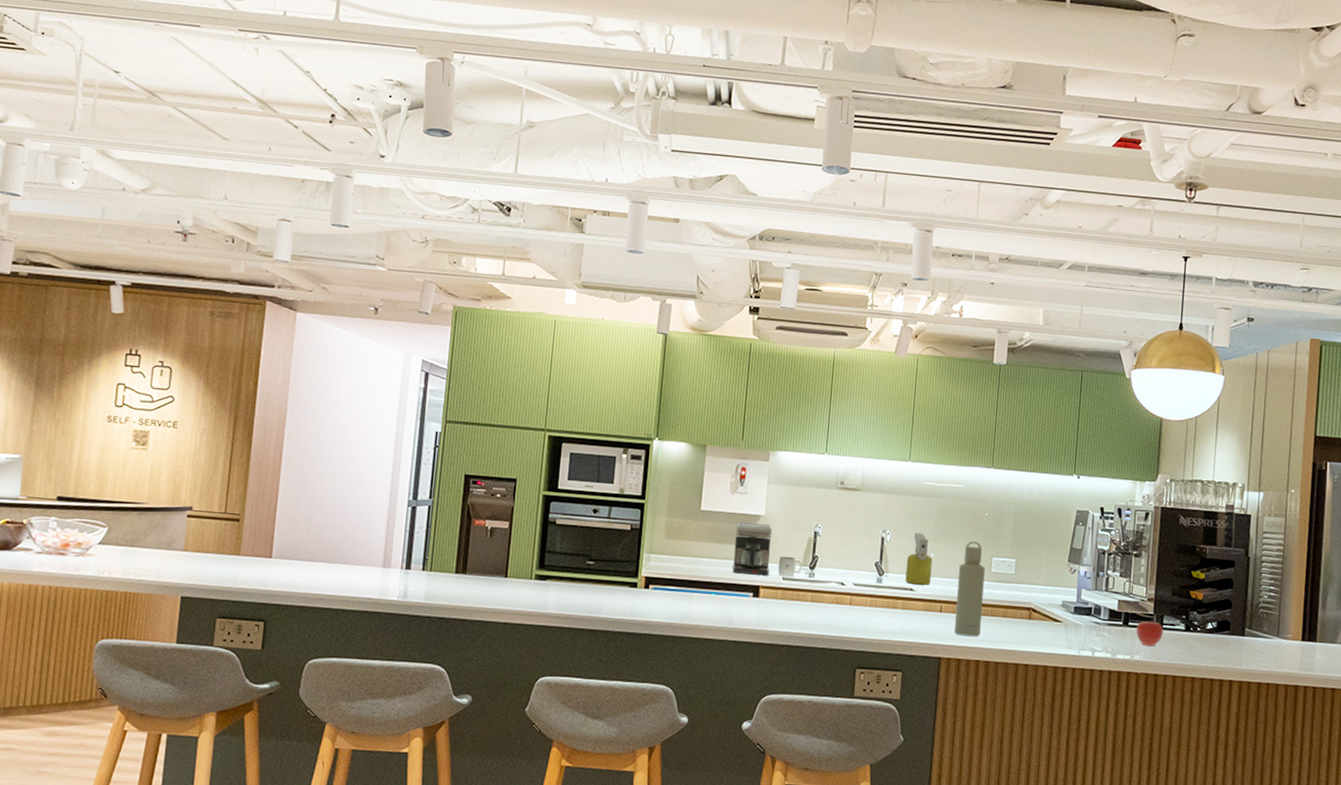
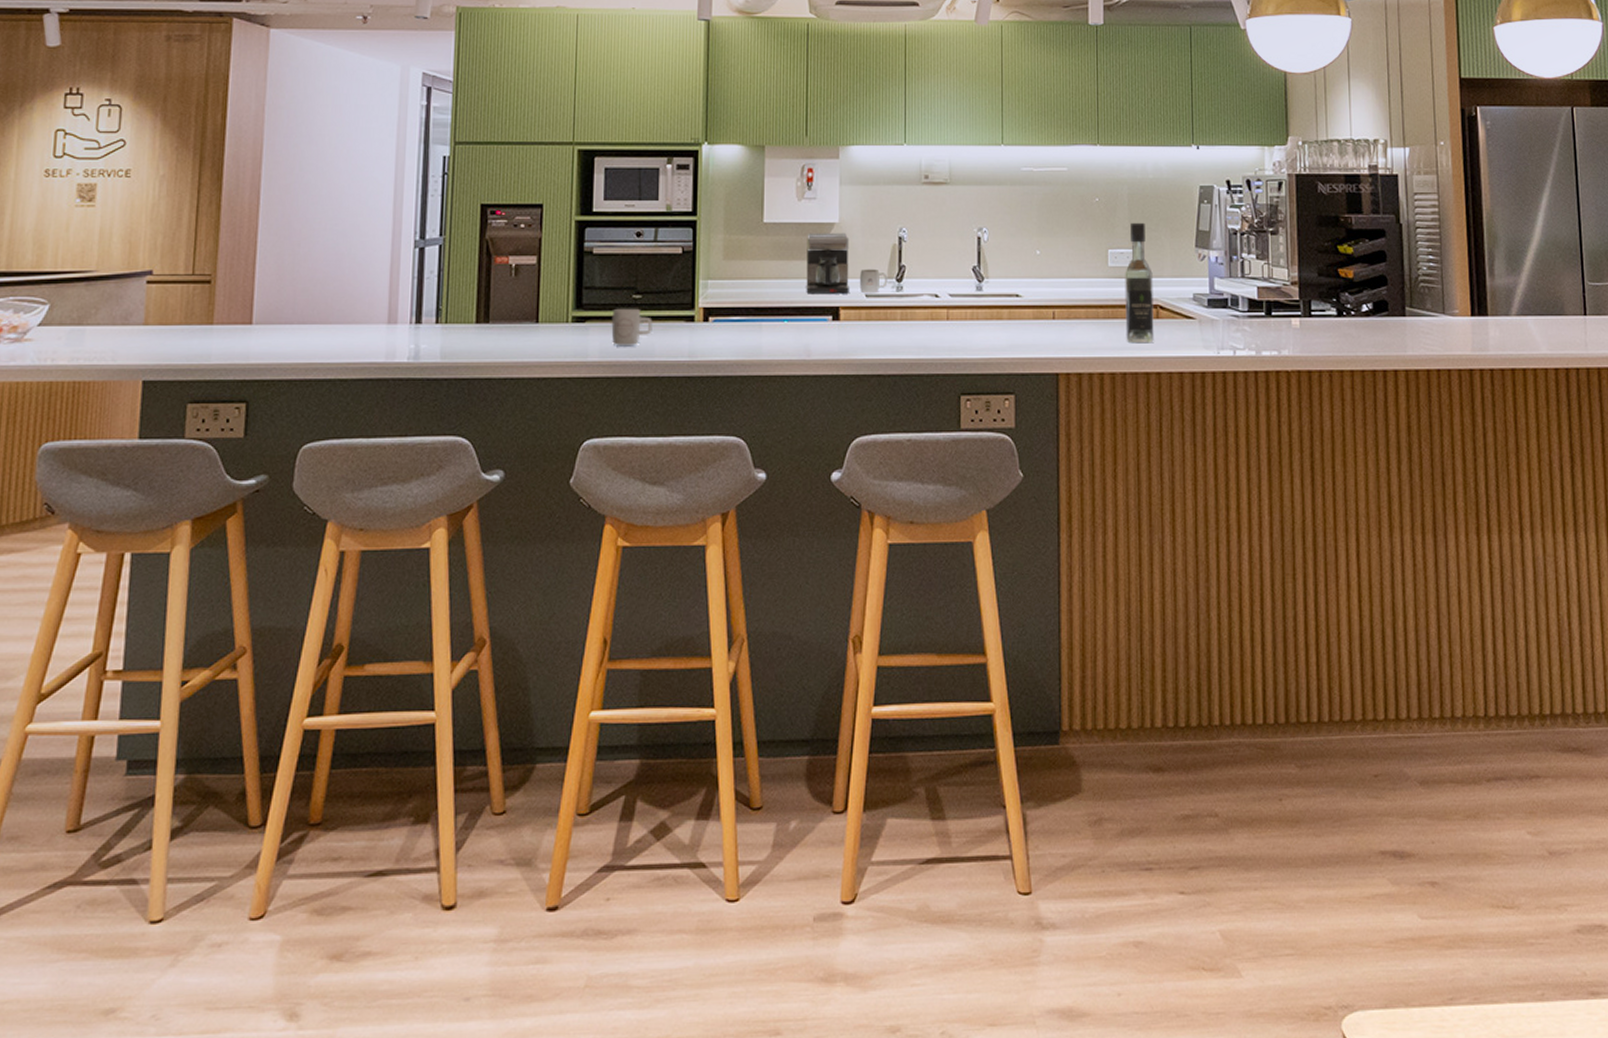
mug: none [567,571,602,603] -> present [611,308,653,345]
dispenser: present [905,533,933,585] -> none [1009,228,1039,289]
bottle: present [954,541,985,637] -> none [1070,232,1102,346]
bottle: none [1001,536,1029,640] -> present [1125,222,1154,344]
fruit: present [1136,618,1163,647] -> none [1281,305,1312,338]

